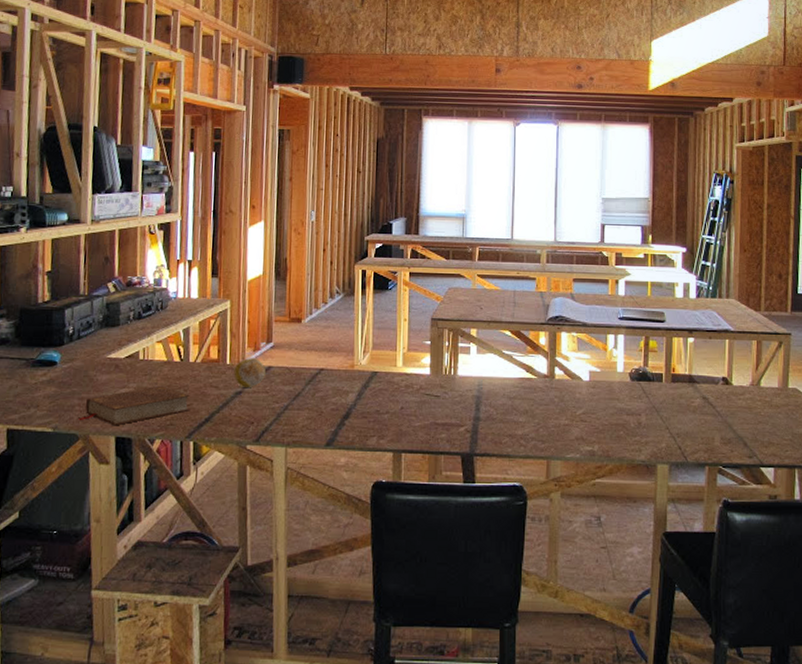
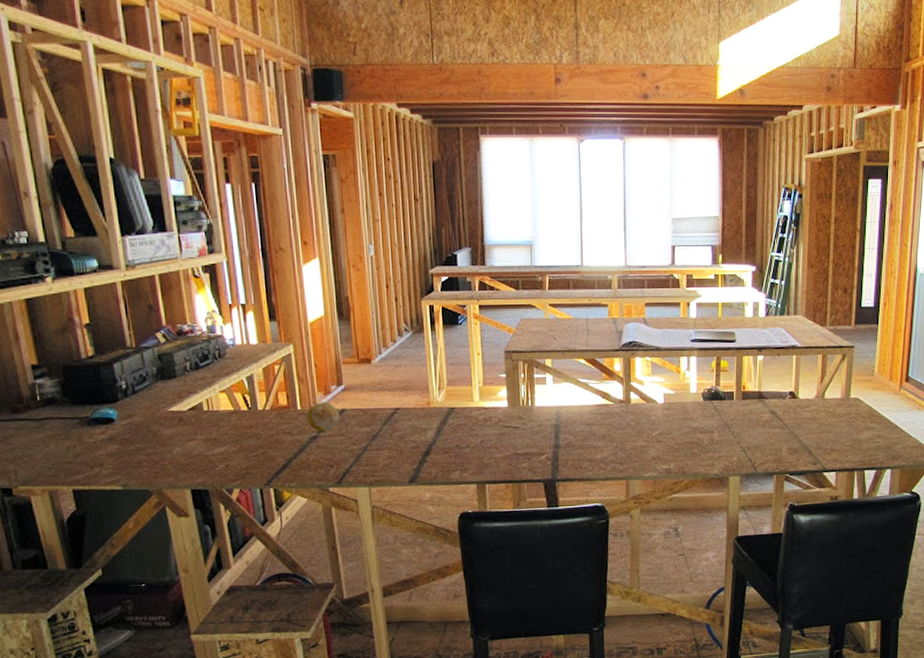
book: present [78,385,190,426] -> none [148,435,266,479]

